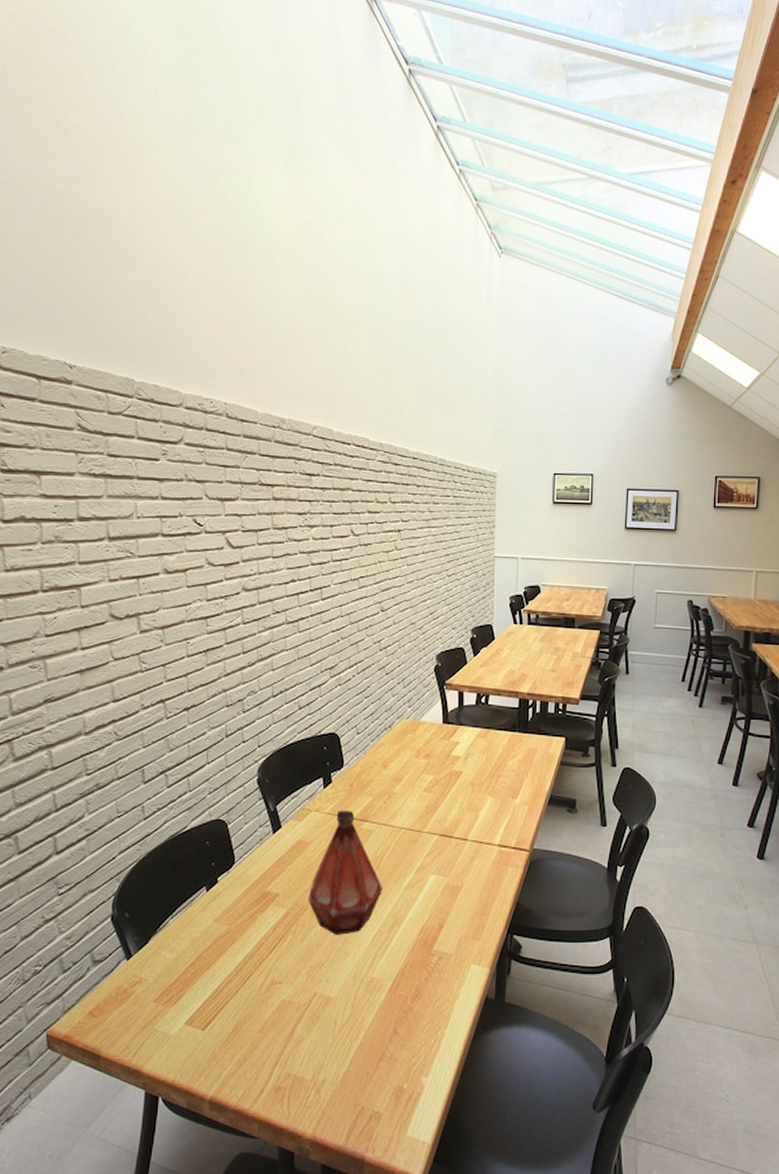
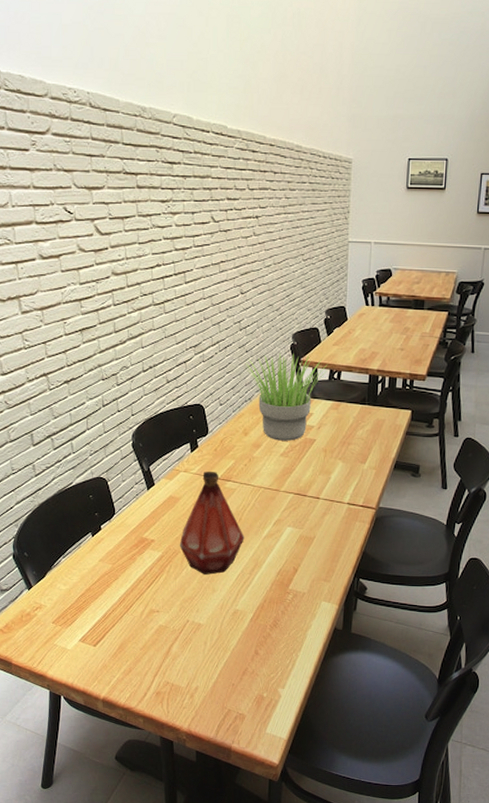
potted plant: none [384,675,475,774] -> present [244,353,328,441]

